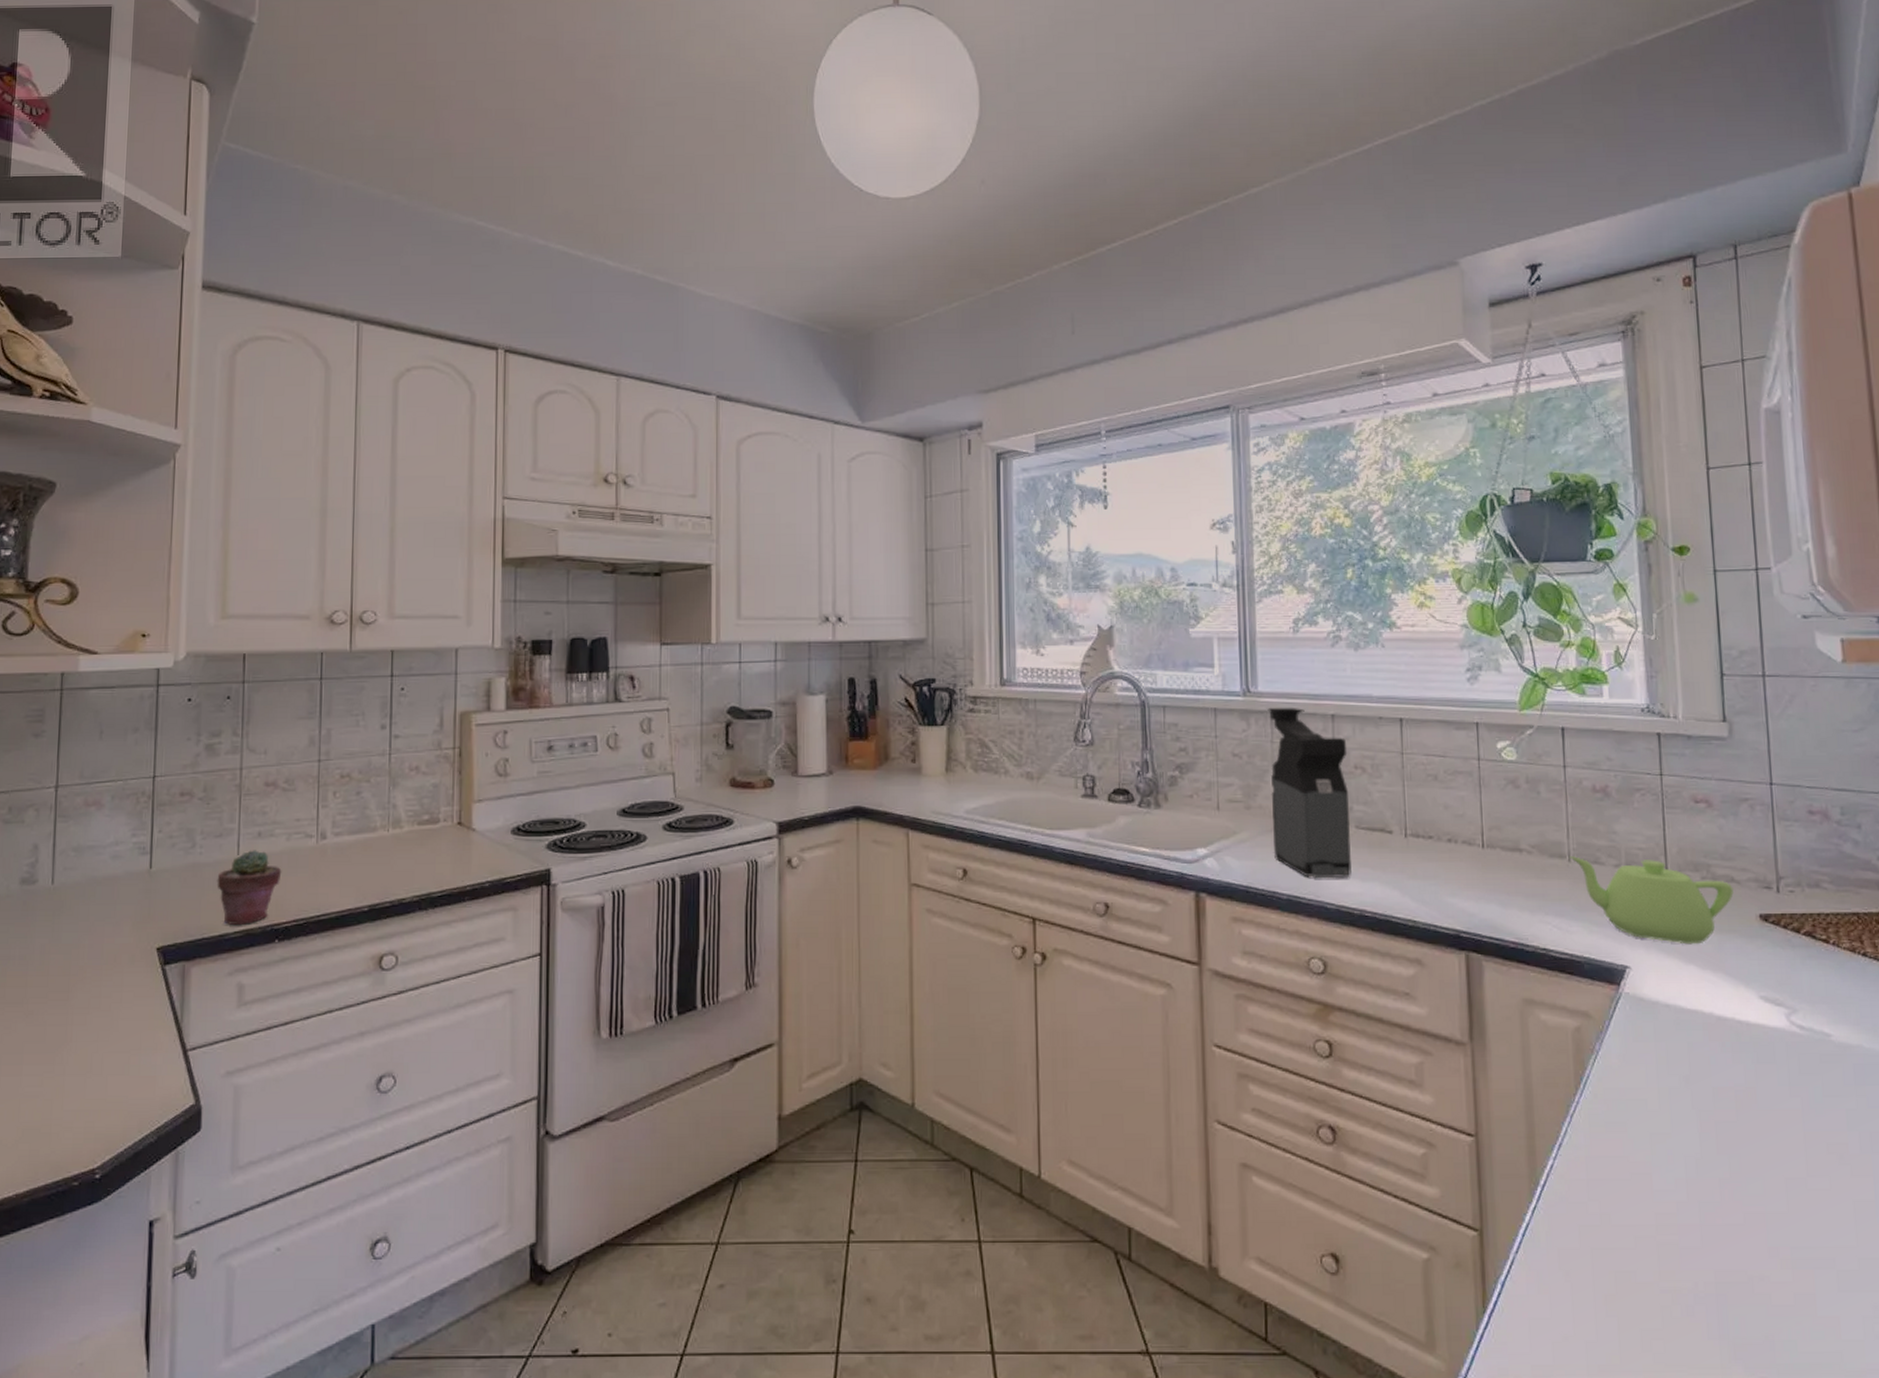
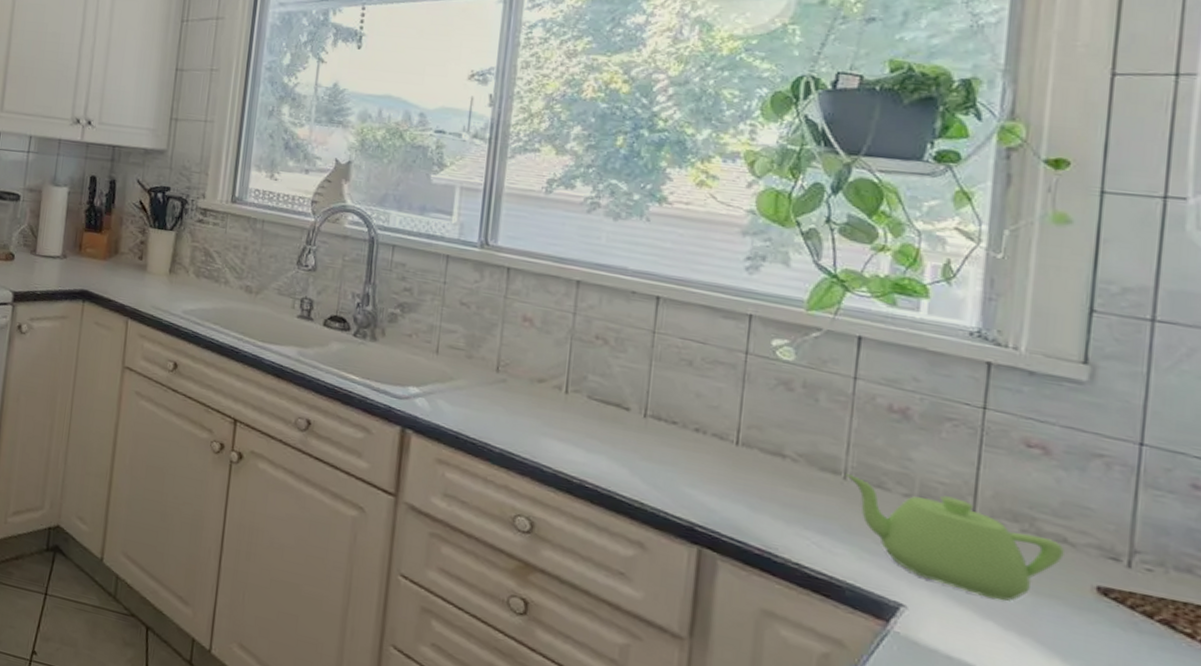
coffee maker: present [1266,708,1352,879] -> none [490,263,591,446]

